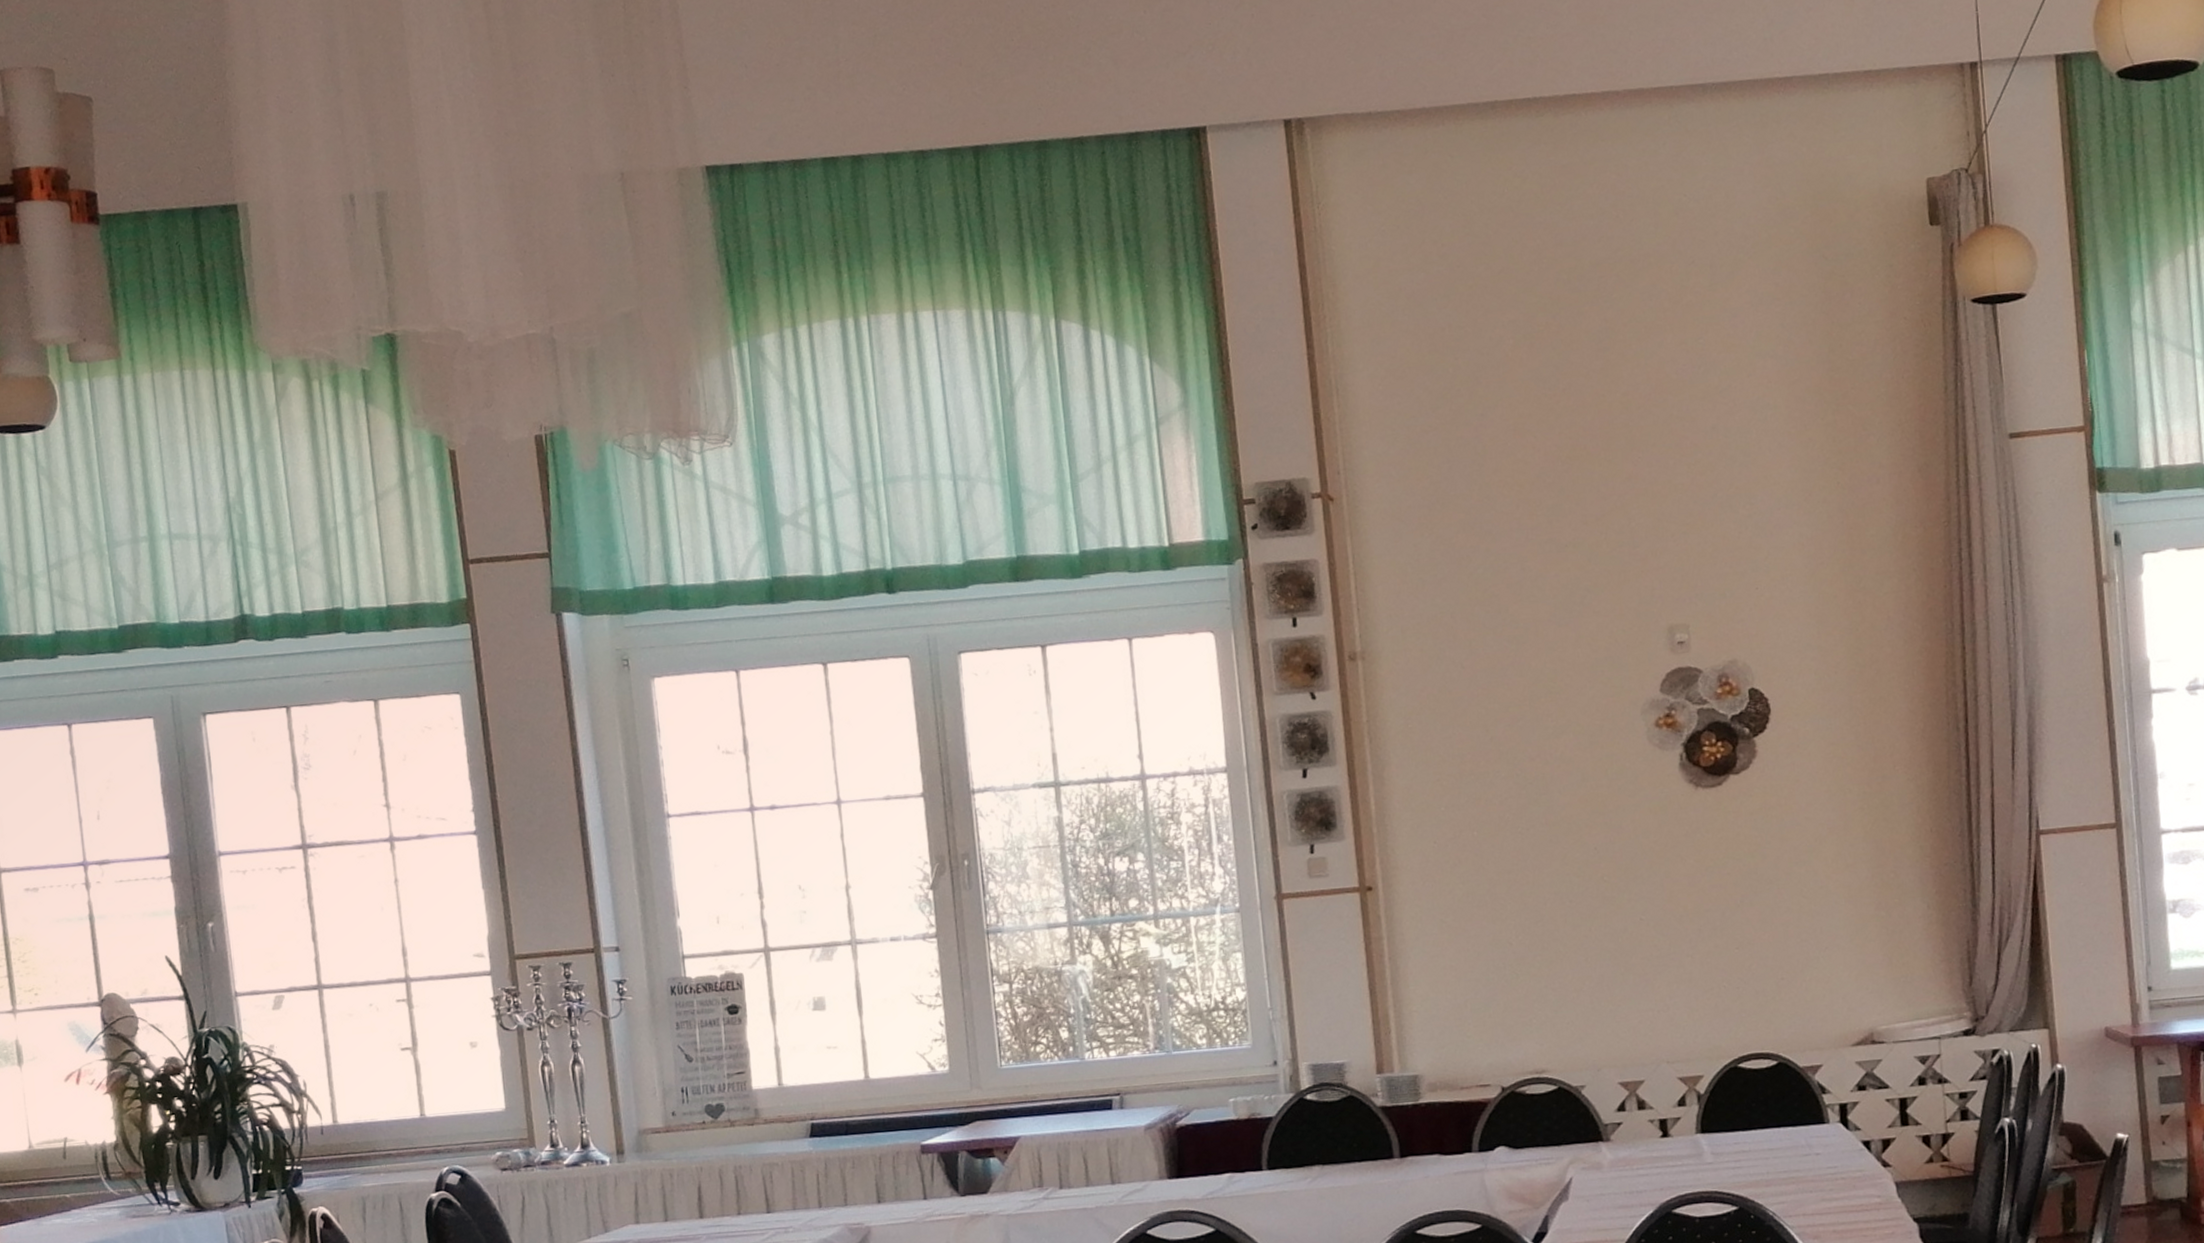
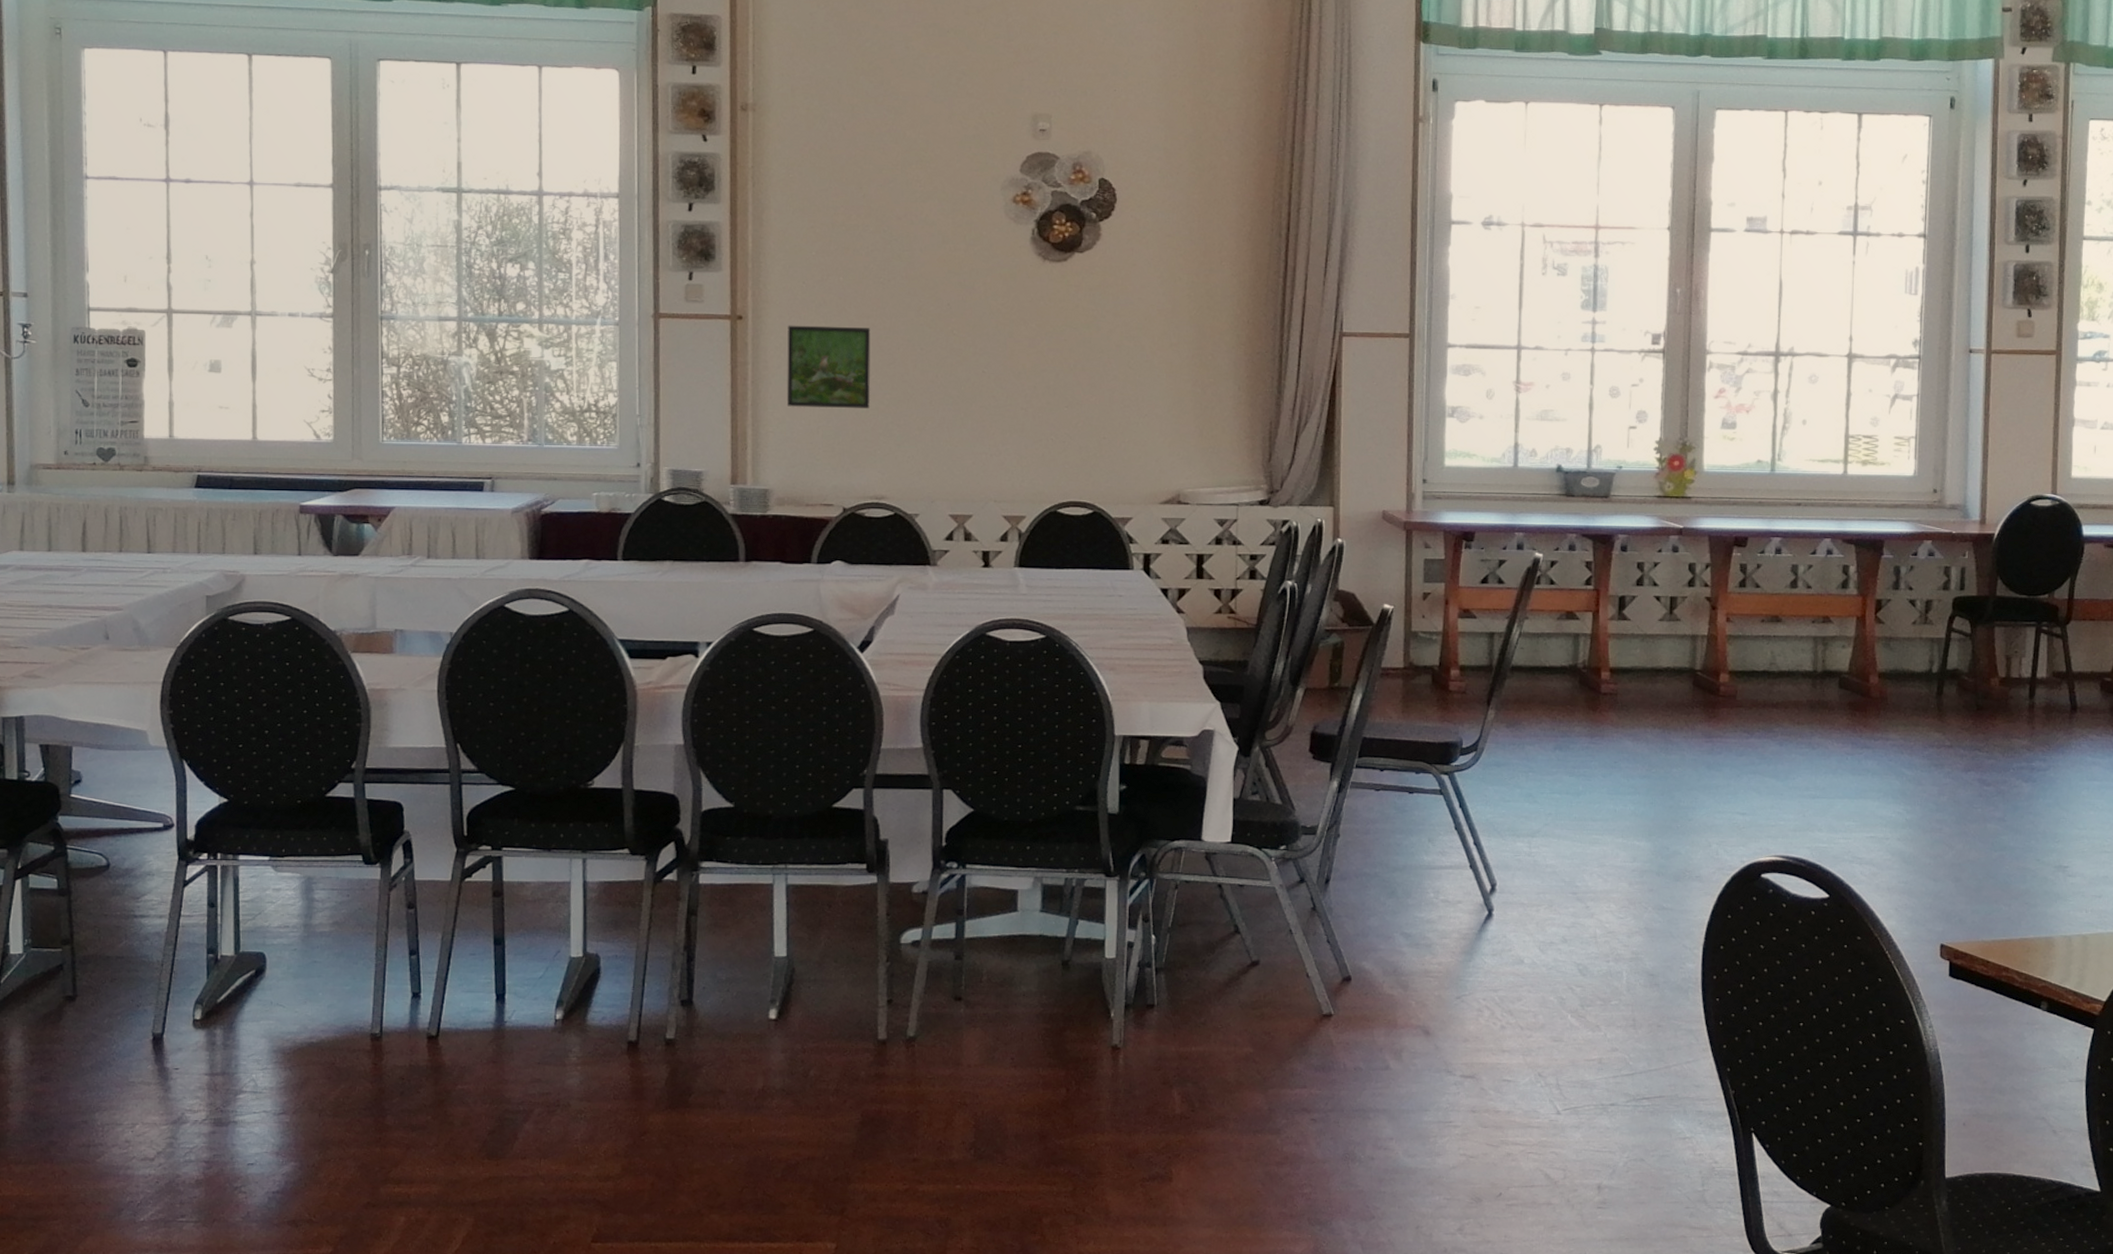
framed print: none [1422,884,1520,981] -> present [786,325,871,409]

